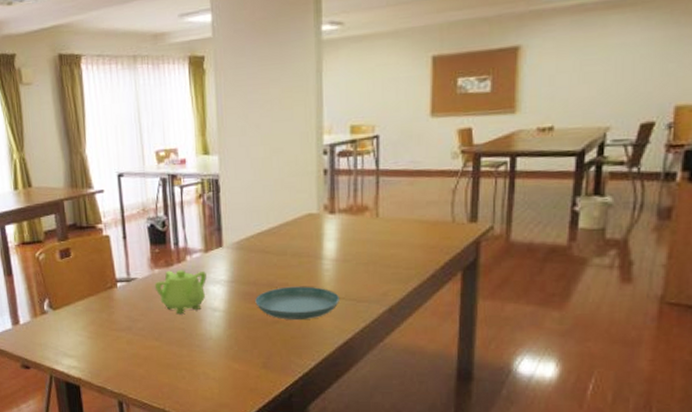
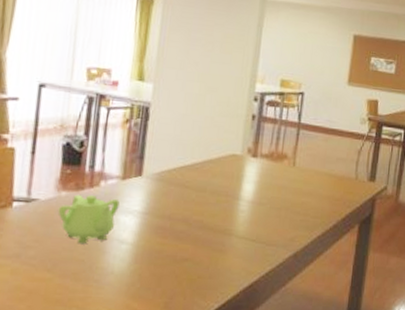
saucer: present [255,286,339,321] -> none [167,224,250,260]

